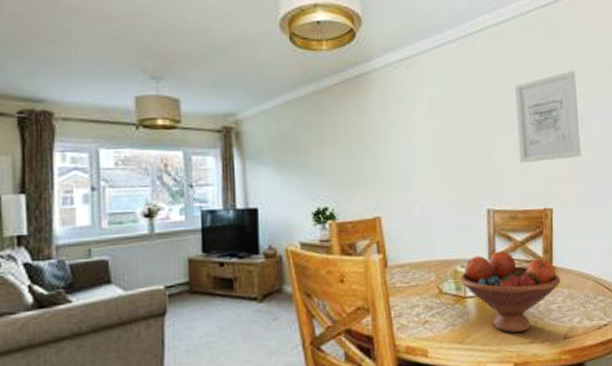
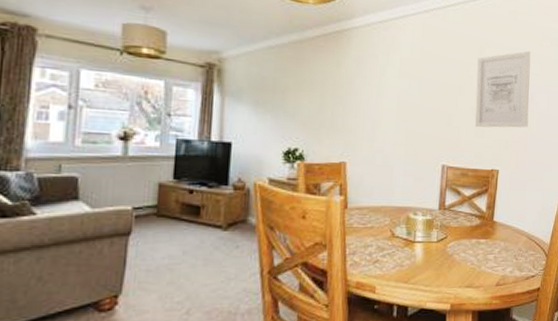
fruit bowl: present [459,251,561,334] -> none [411,203,499,278]

